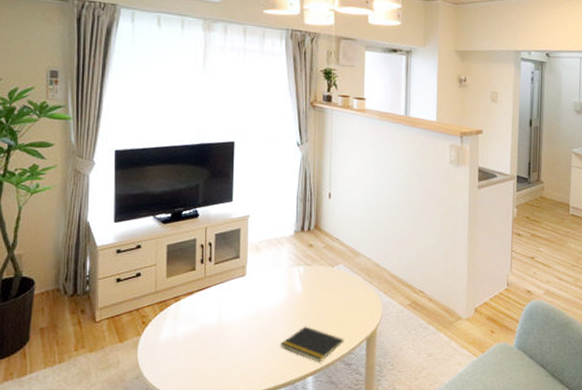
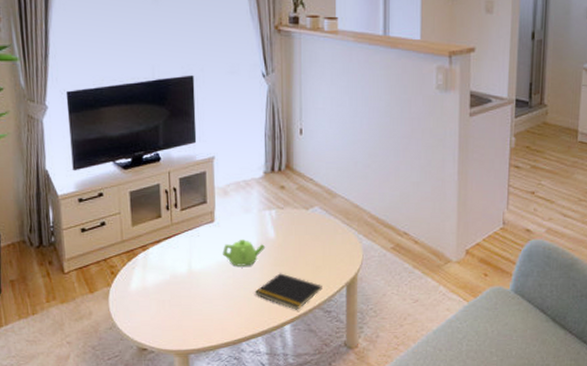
teapot: none [252,293,293,319] -> present [222,239,266,266]

